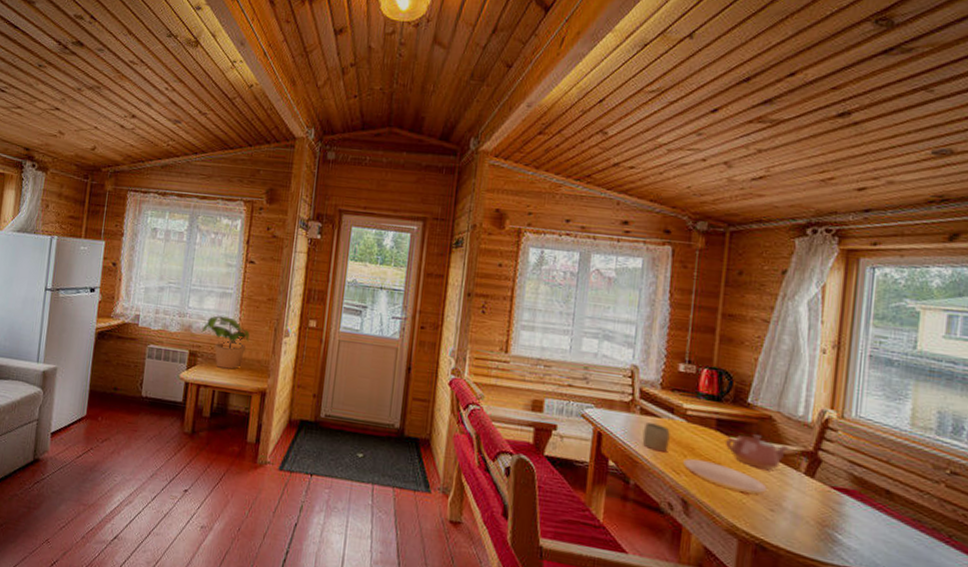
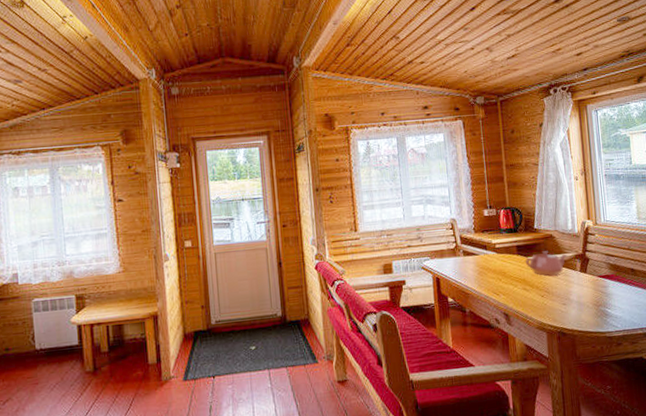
potted plant: present [201,315,250,369] -> none [83,255,132,304]
mug: present [642,422,670,453] -> none [468,260,488,282]
plate: present [683,458,767,494] -> none [500,279,558,297]

